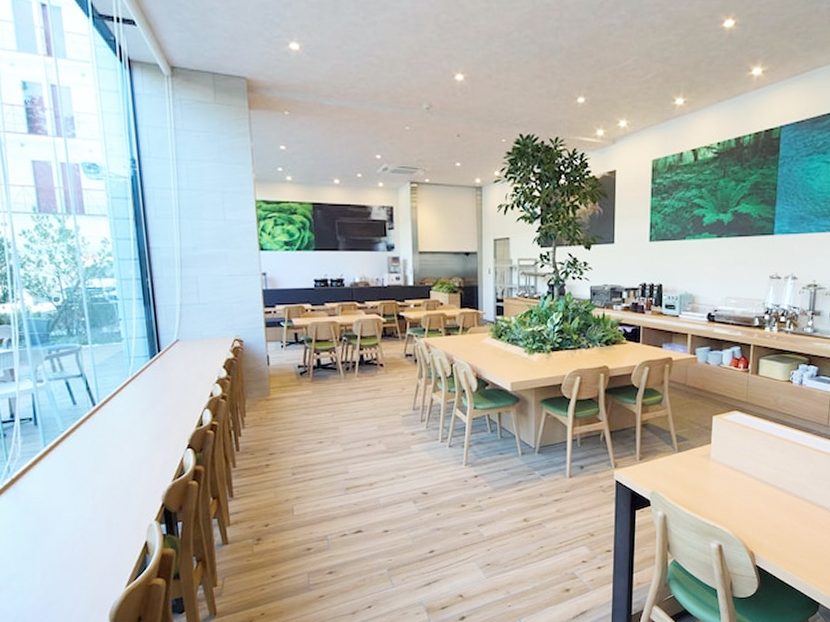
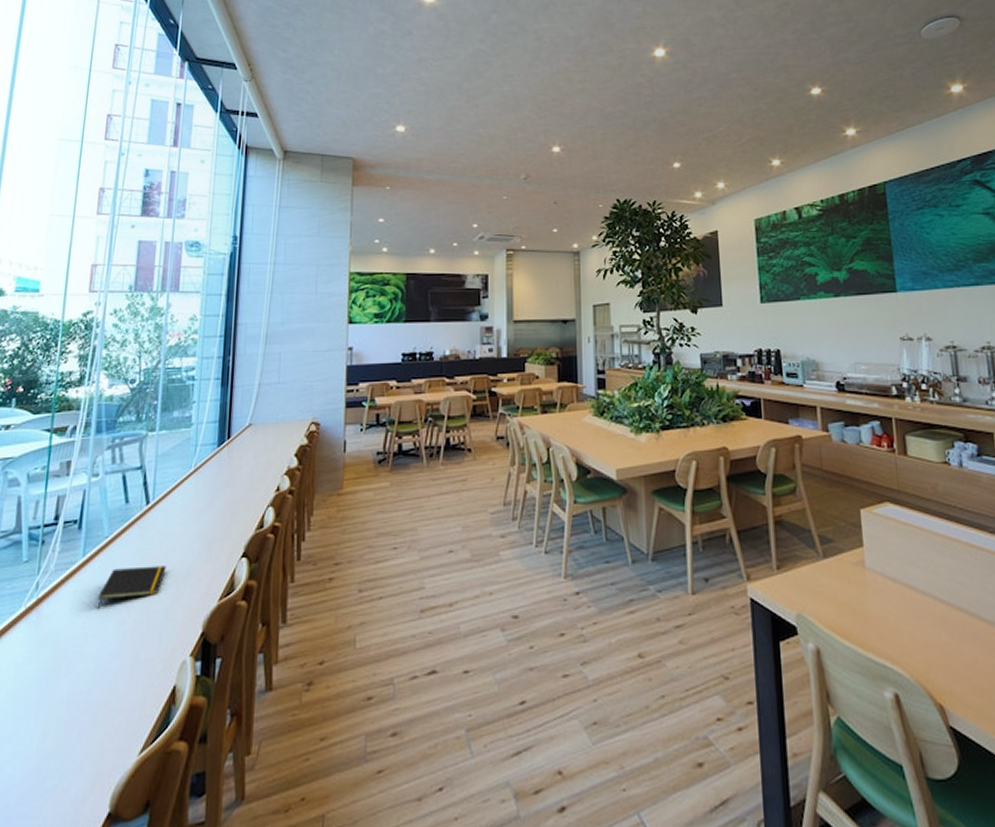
notepad: none [65,454,122,487] -> present [97,566,167,610]

